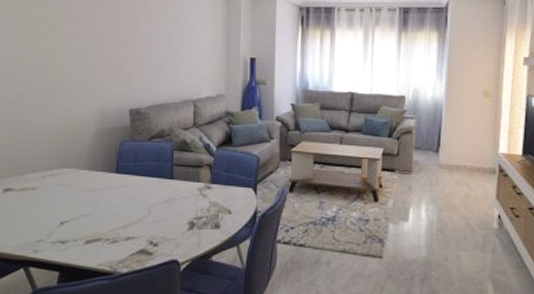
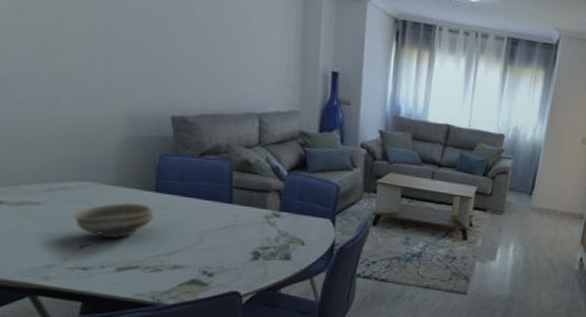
bowl: none [58,184,114,216] -> present [74,203,154,239]

